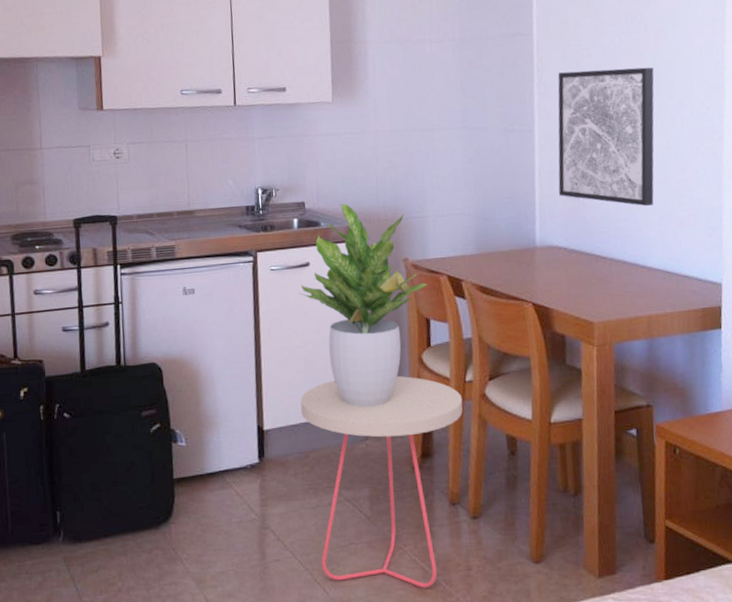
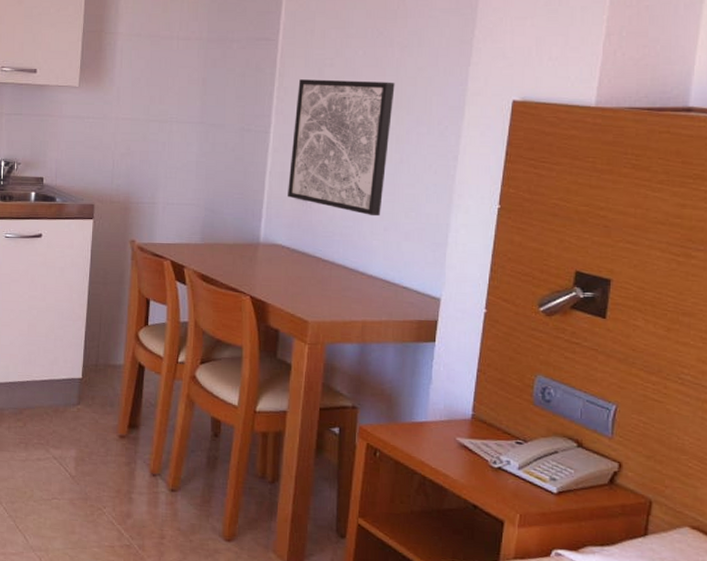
potted plant: present [299,203,428,407] -> none [30,183,152,375]
side table: present [300,375,463,588] -> none [20,346,173,550]

